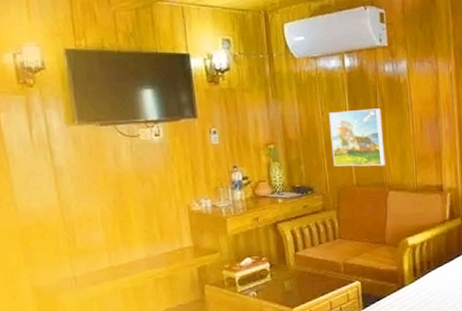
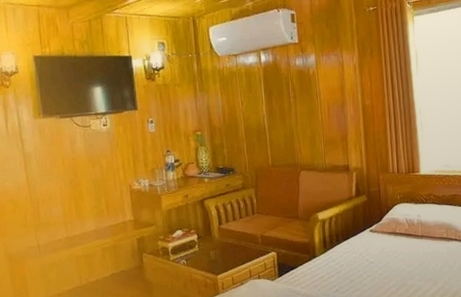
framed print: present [329,108,385,167] -> none [248,97,297,150]

